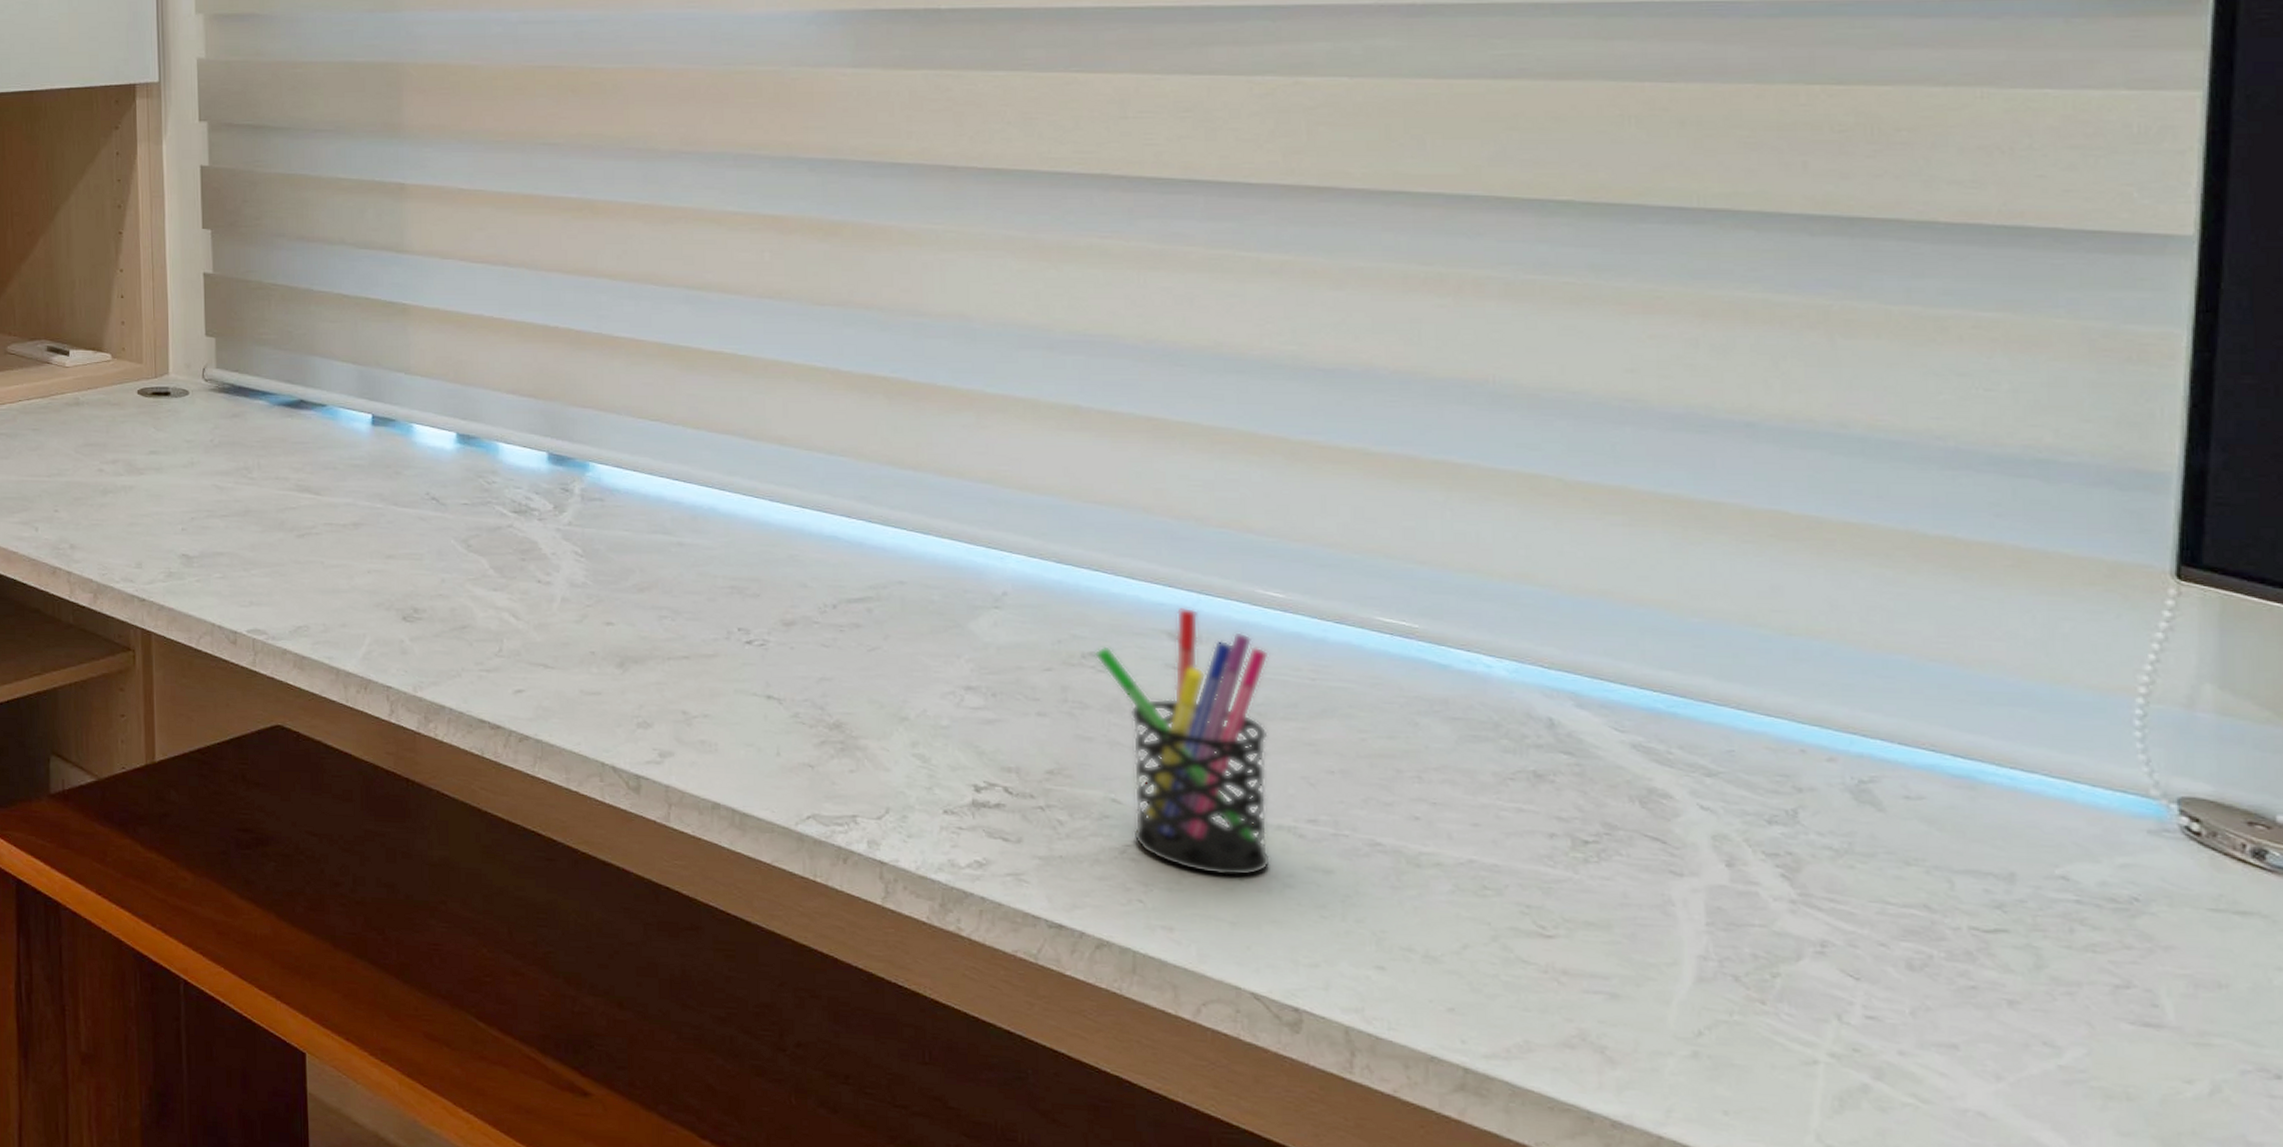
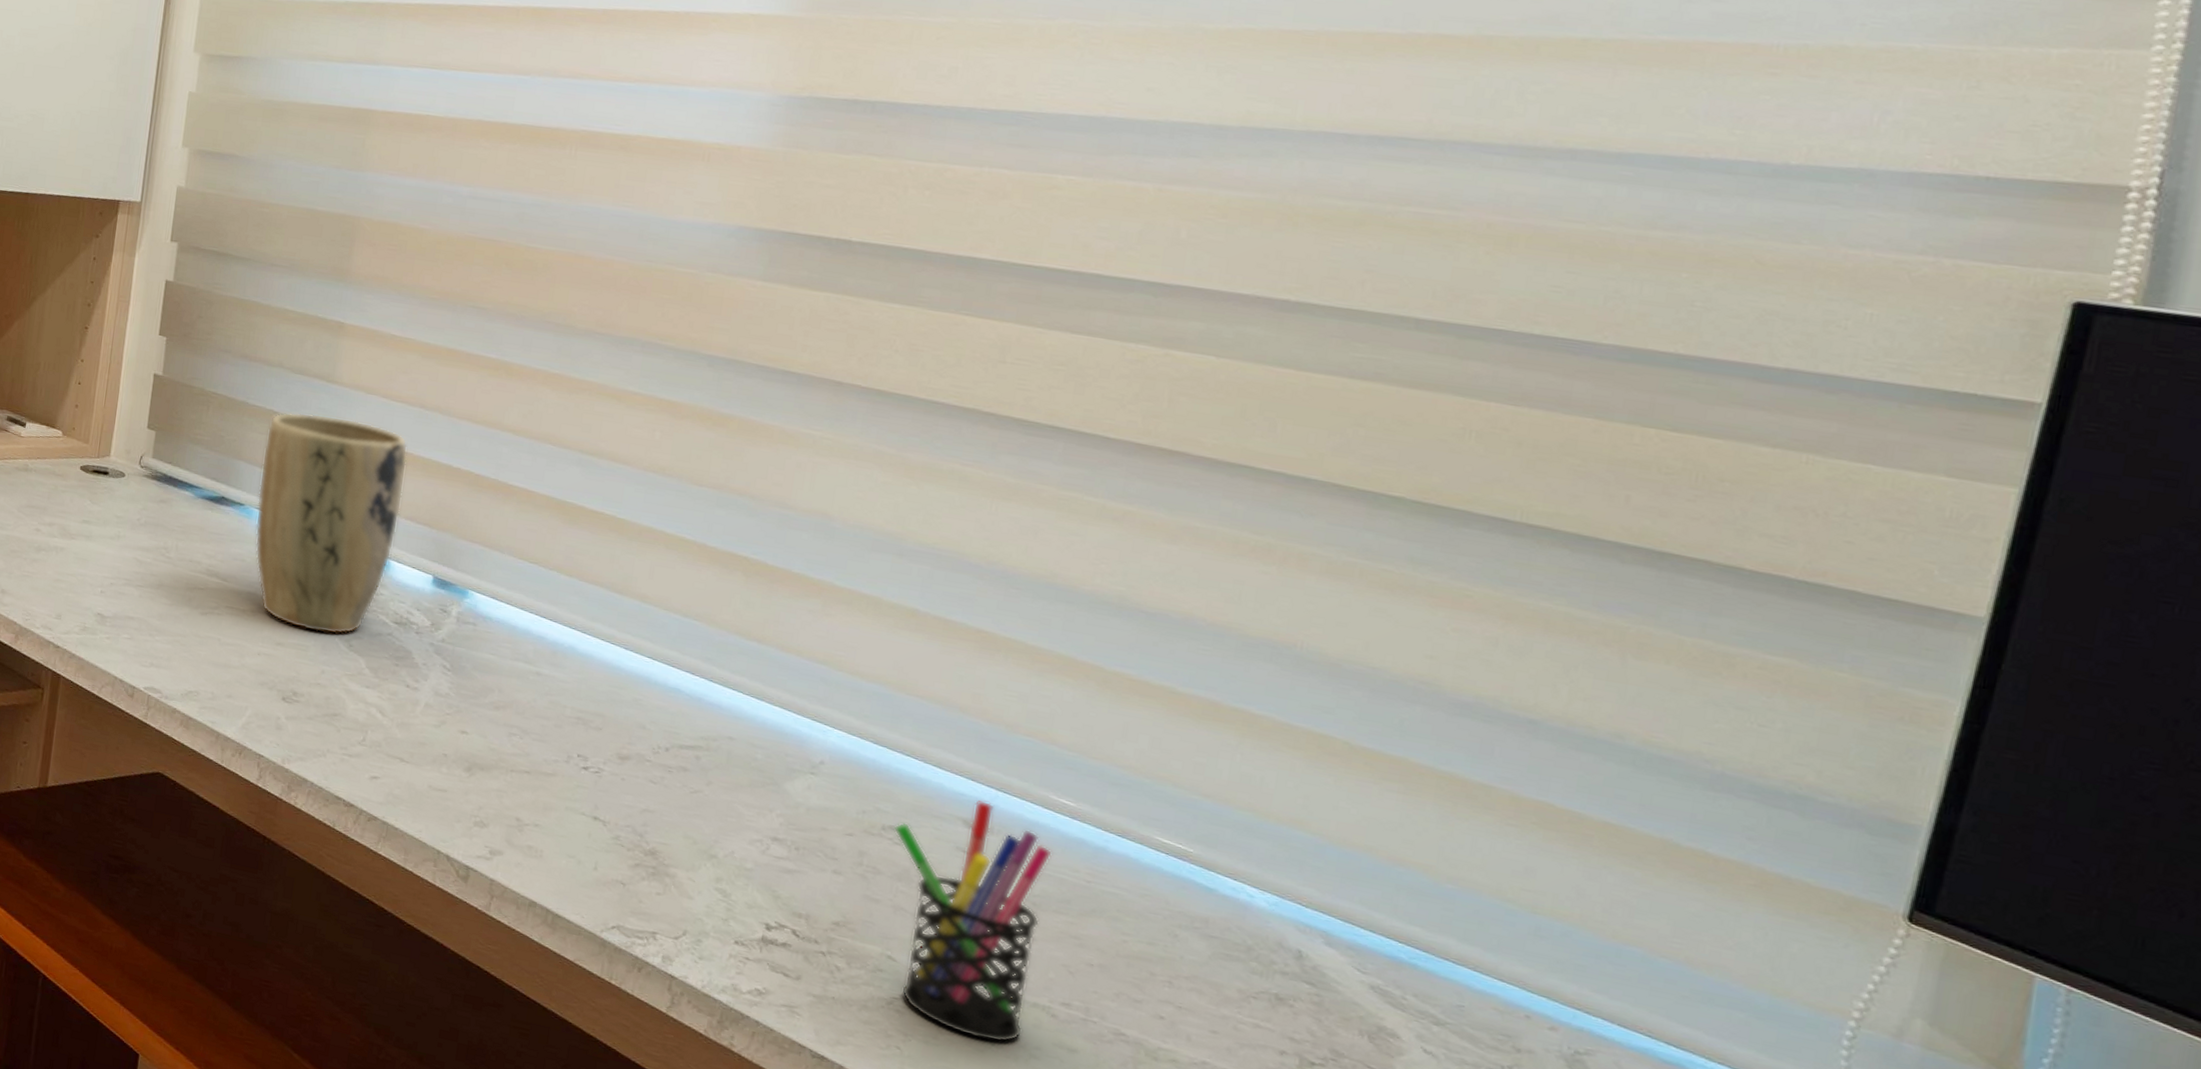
plant pot: none [338,290,501,537] -> present [255,412,408,634]

